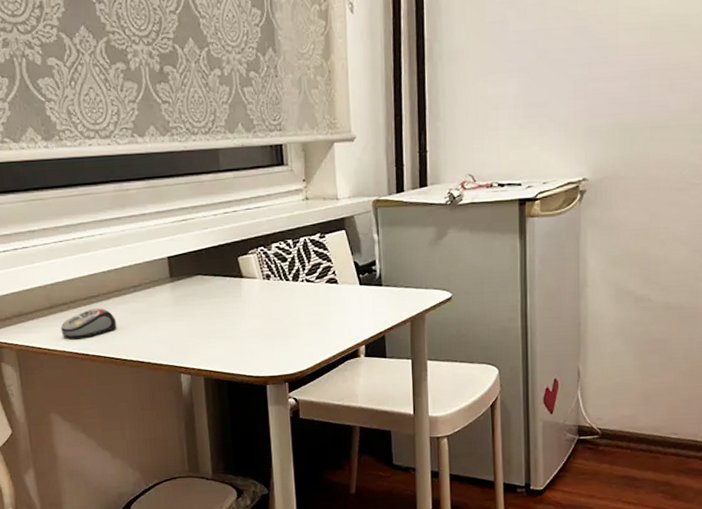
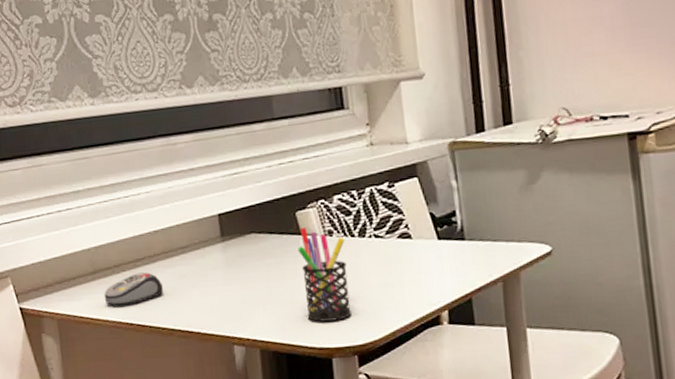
pen holder: none [239,270,284,354] -> present [298,227,351,322]

